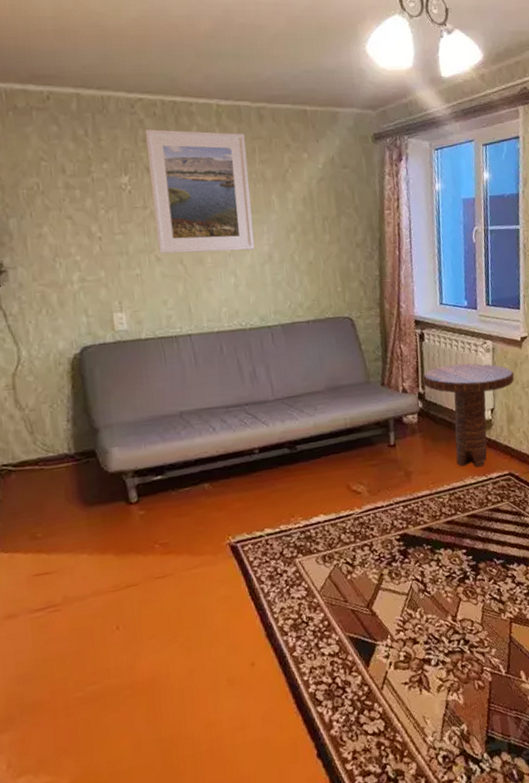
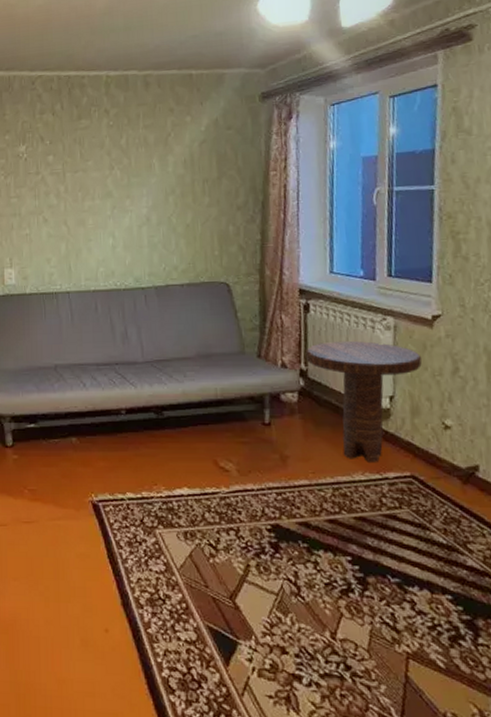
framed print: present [145,129,255,254] -> none [42,100,134,216]

